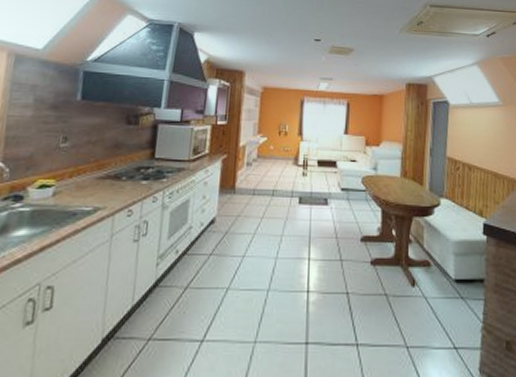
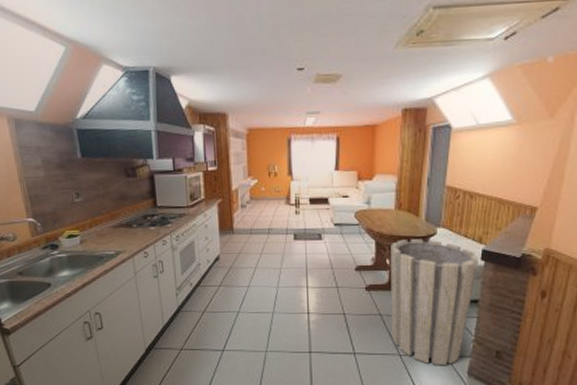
trash can: none [397,209,481,360] -> present [391,239,478,365]

